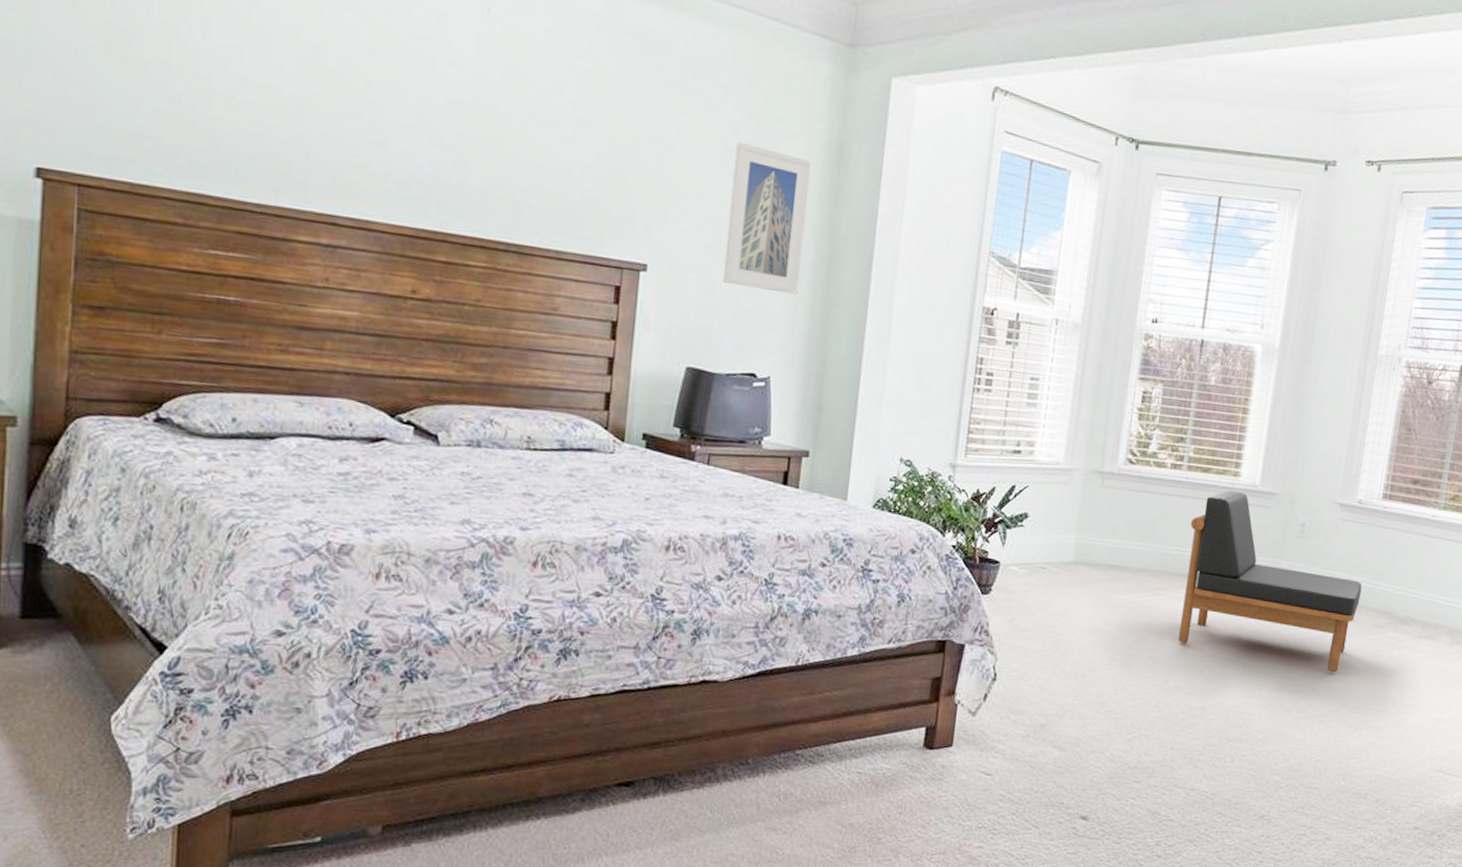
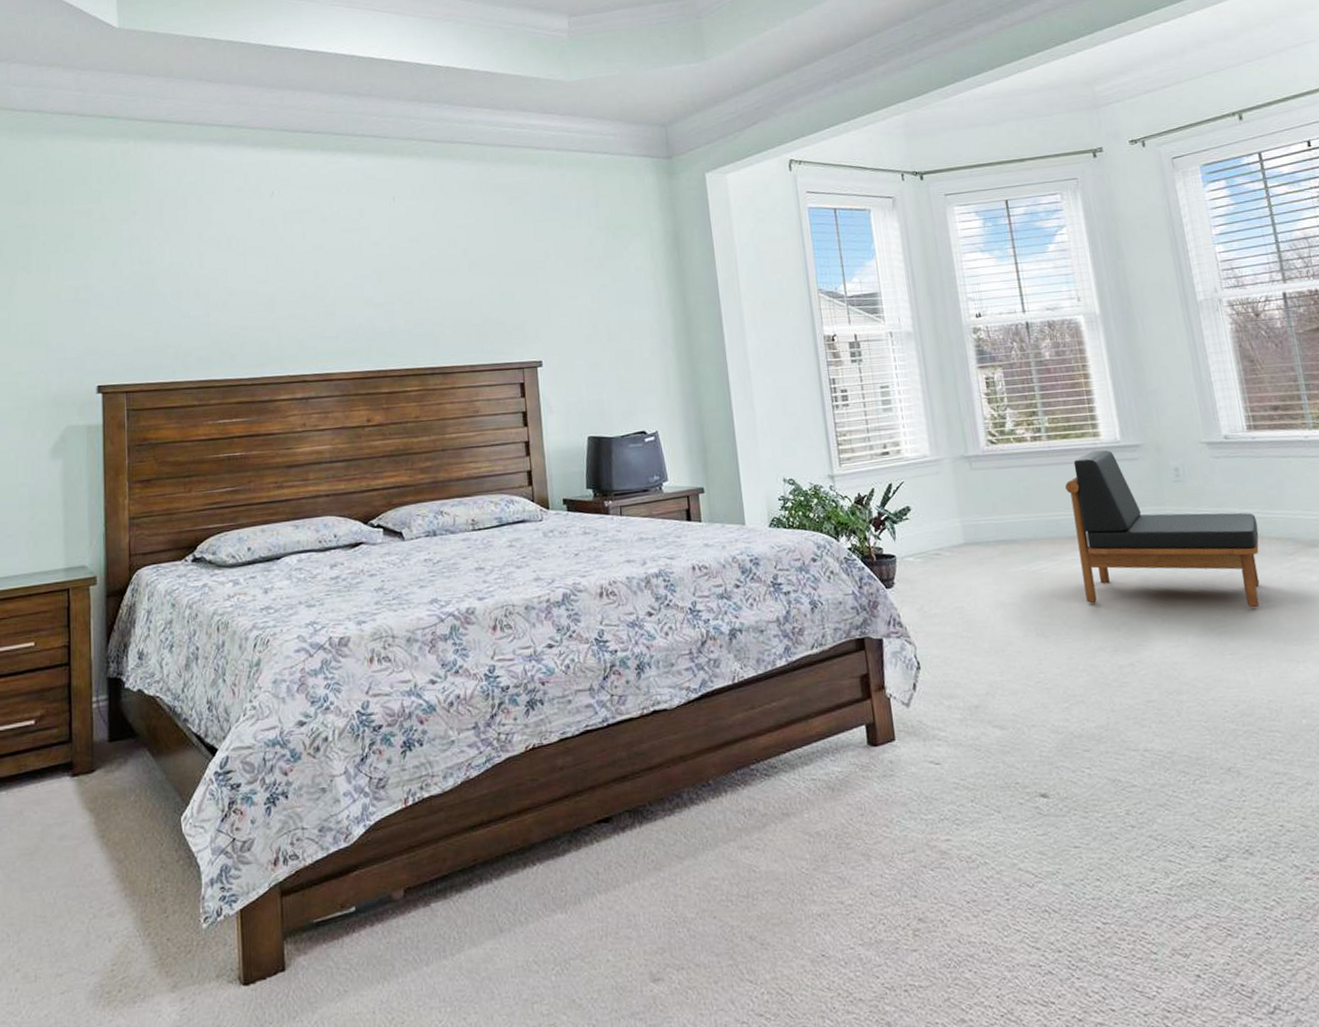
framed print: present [722,141,812,295] -> none [593,249,666,362]

